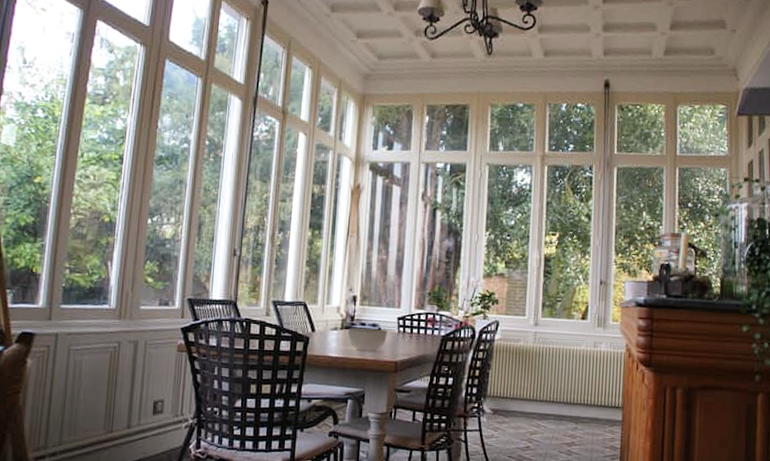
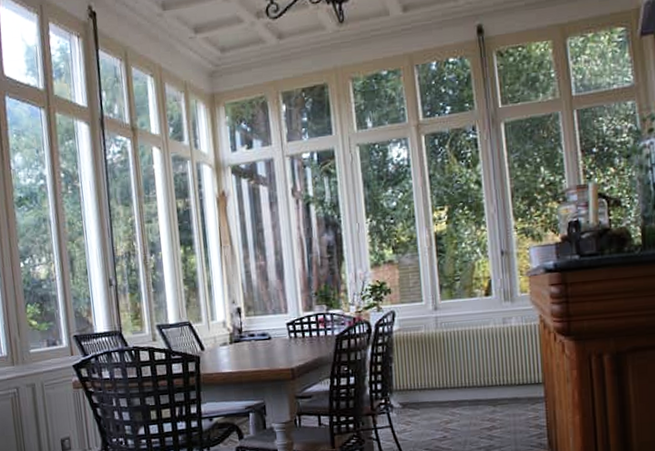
bowl: present [348,327,387,352] -> none [237,338,279,364]

